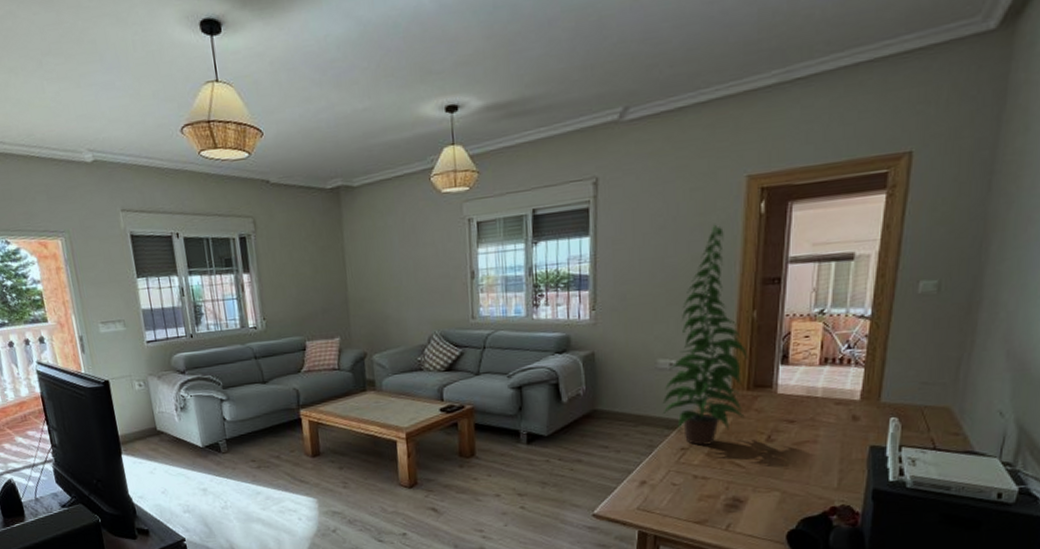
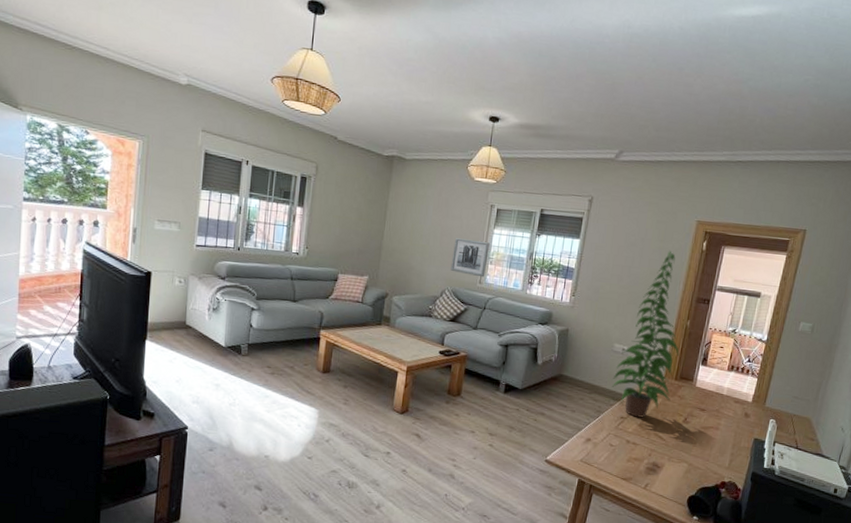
wall art: none [431,266,477,311] -> present [450,238,490,278]

